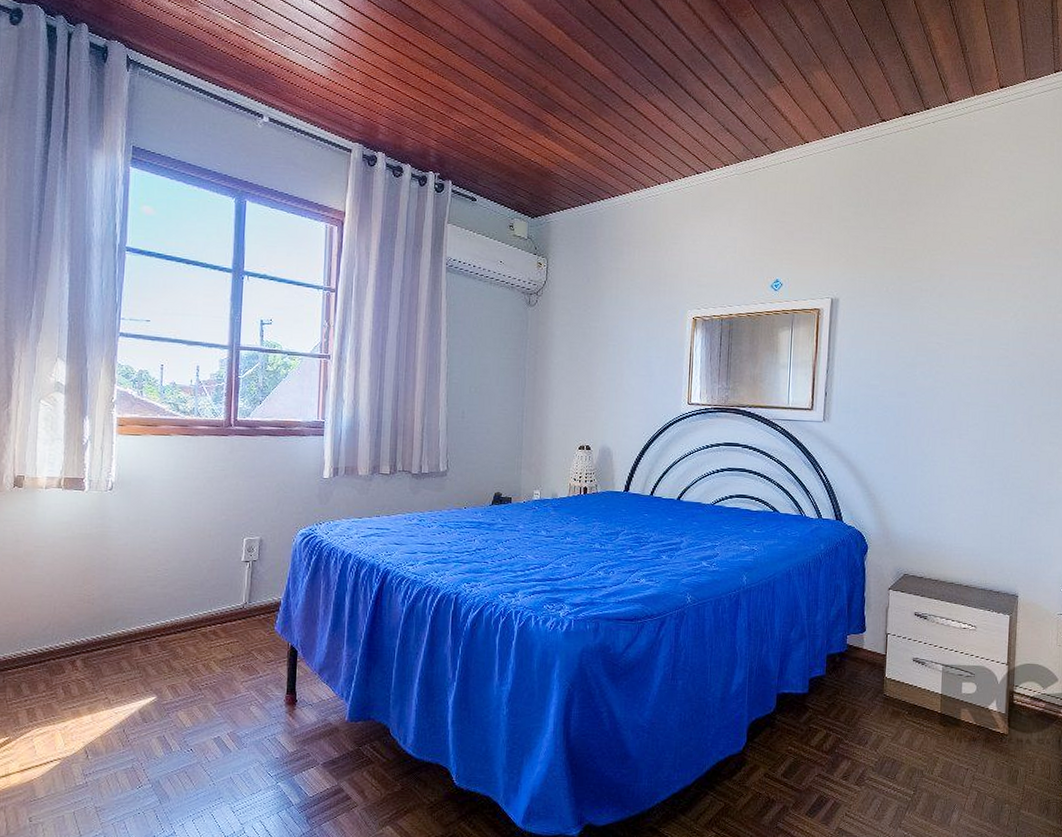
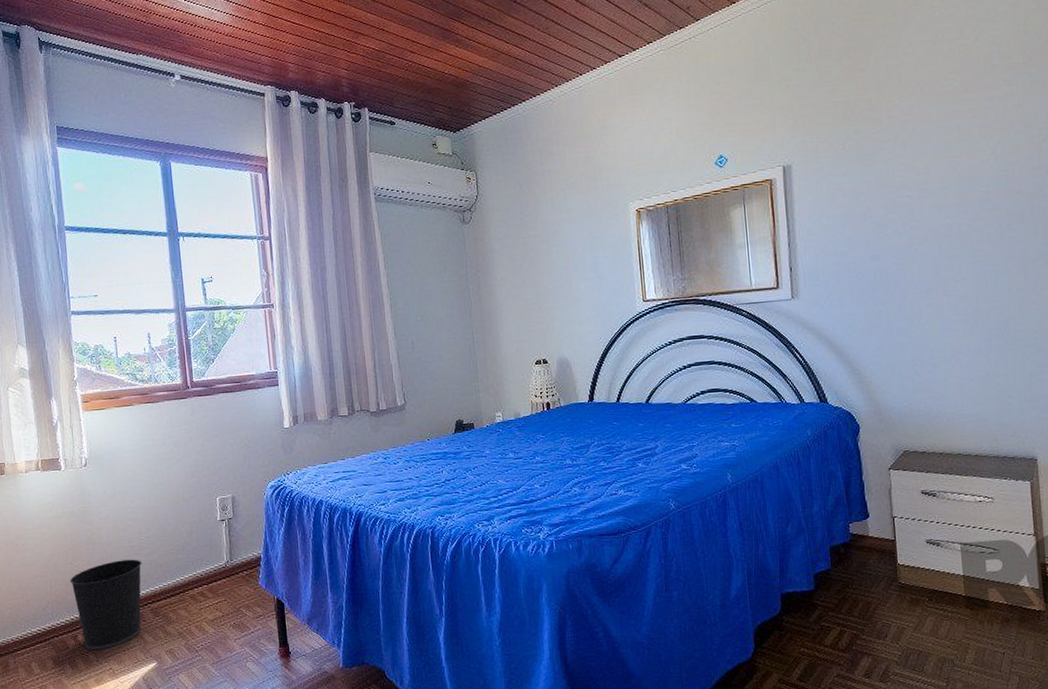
wastebasket: none [77,589,156,677] -> present [70,559,142,650]

